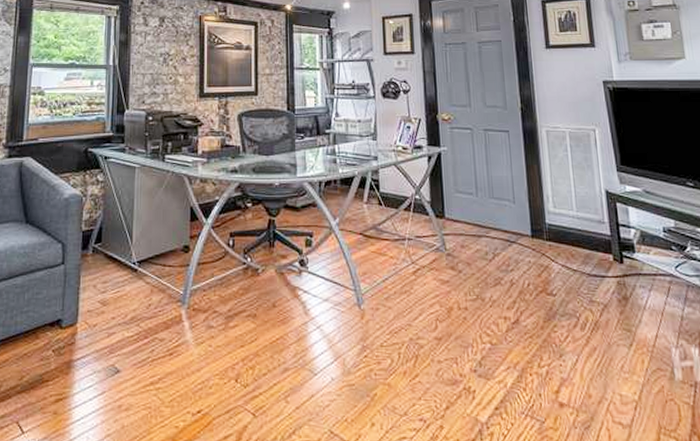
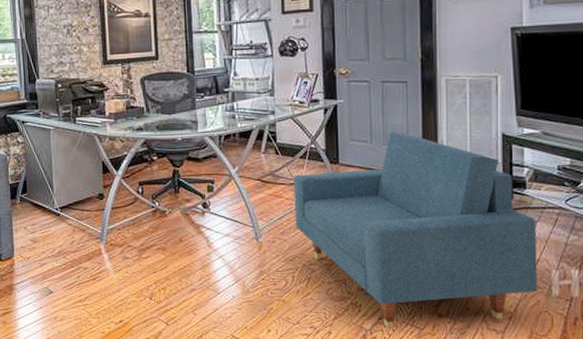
armchair: none [398,184,660,421] -> present [293,131,537,328]

